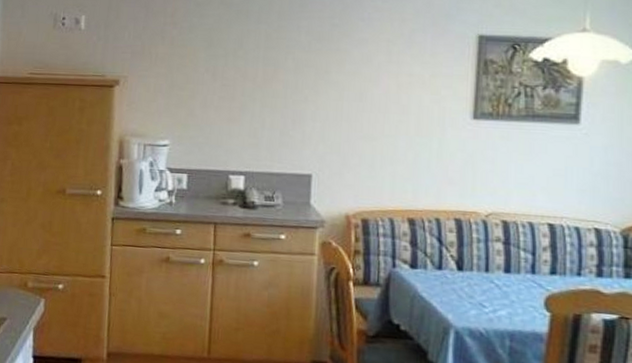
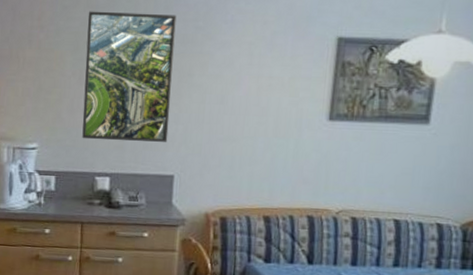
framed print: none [215,8,312,140] -> present [82,11,177,142]

